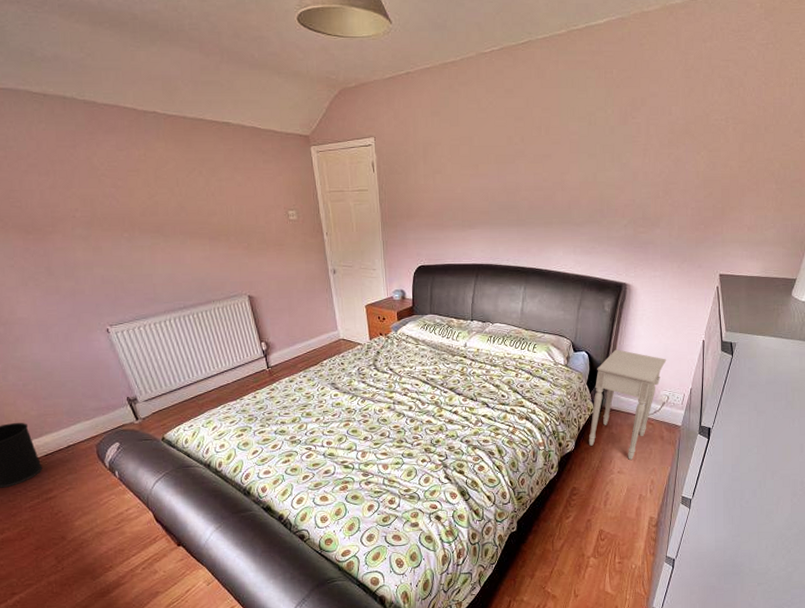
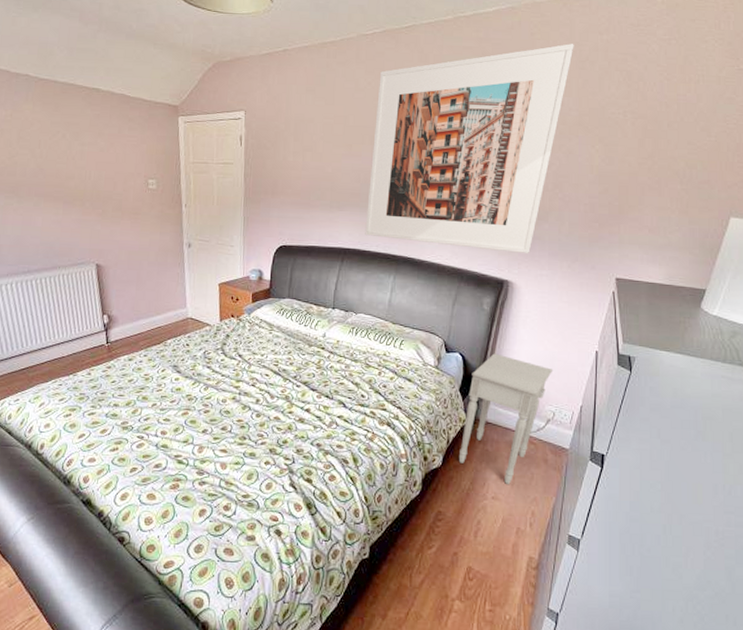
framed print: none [495,53,680,258] -> present [365,44,574,254]

